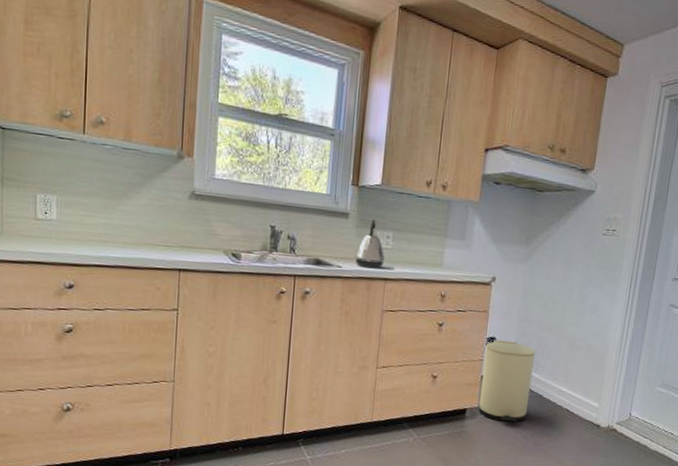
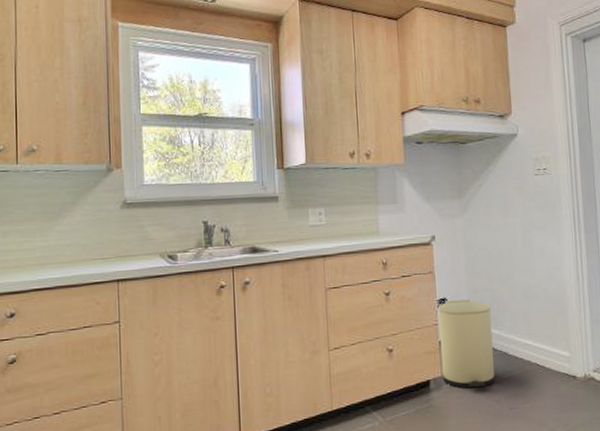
kettle: present [355,219,385,269] -> none [290,198,321,248]

